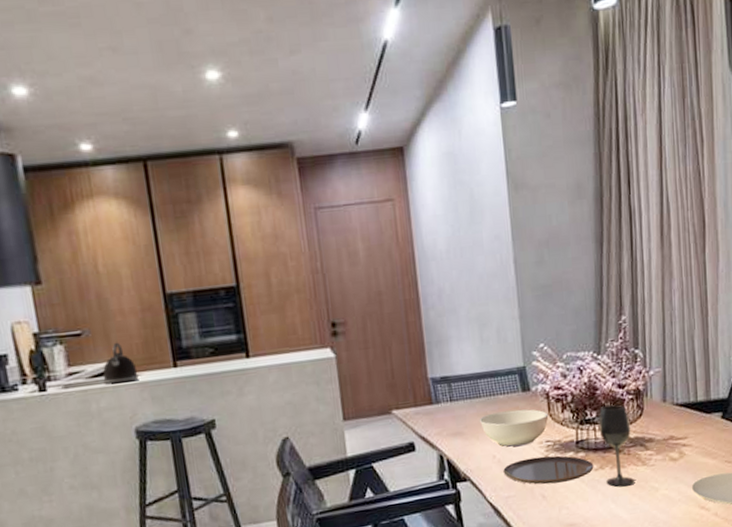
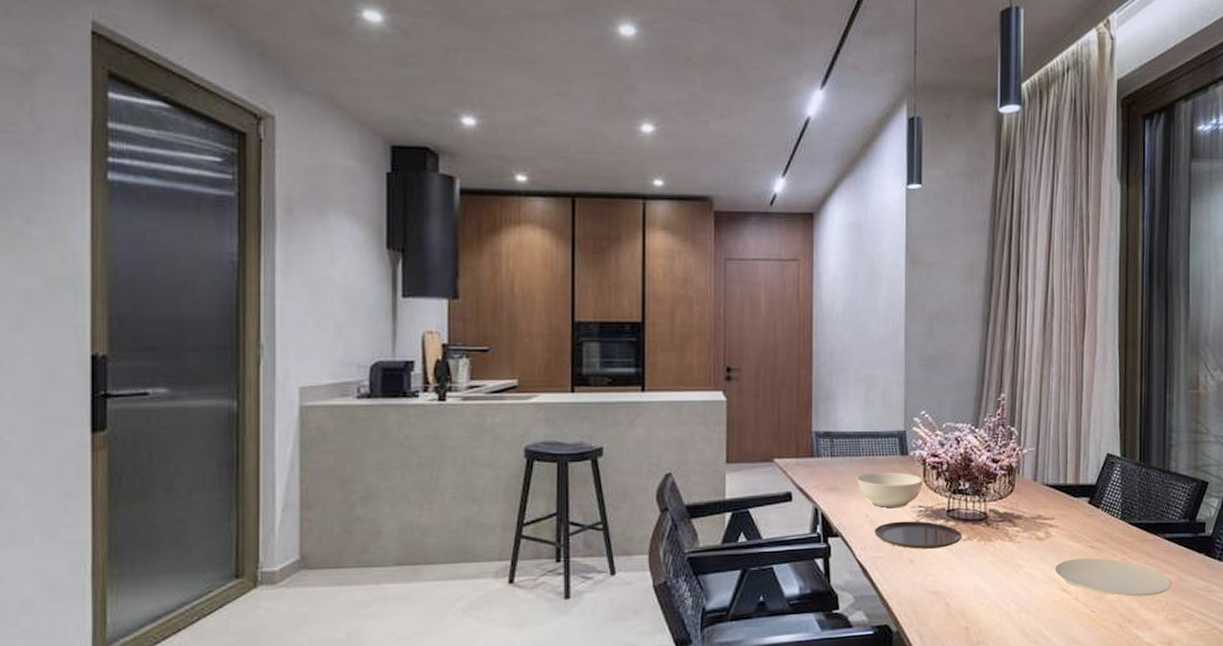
kettle: present [103,342,139,386] -> none [502,362,536,403]
wine glass: present [599,404,635,487] -> none [970,478,1001,560]

